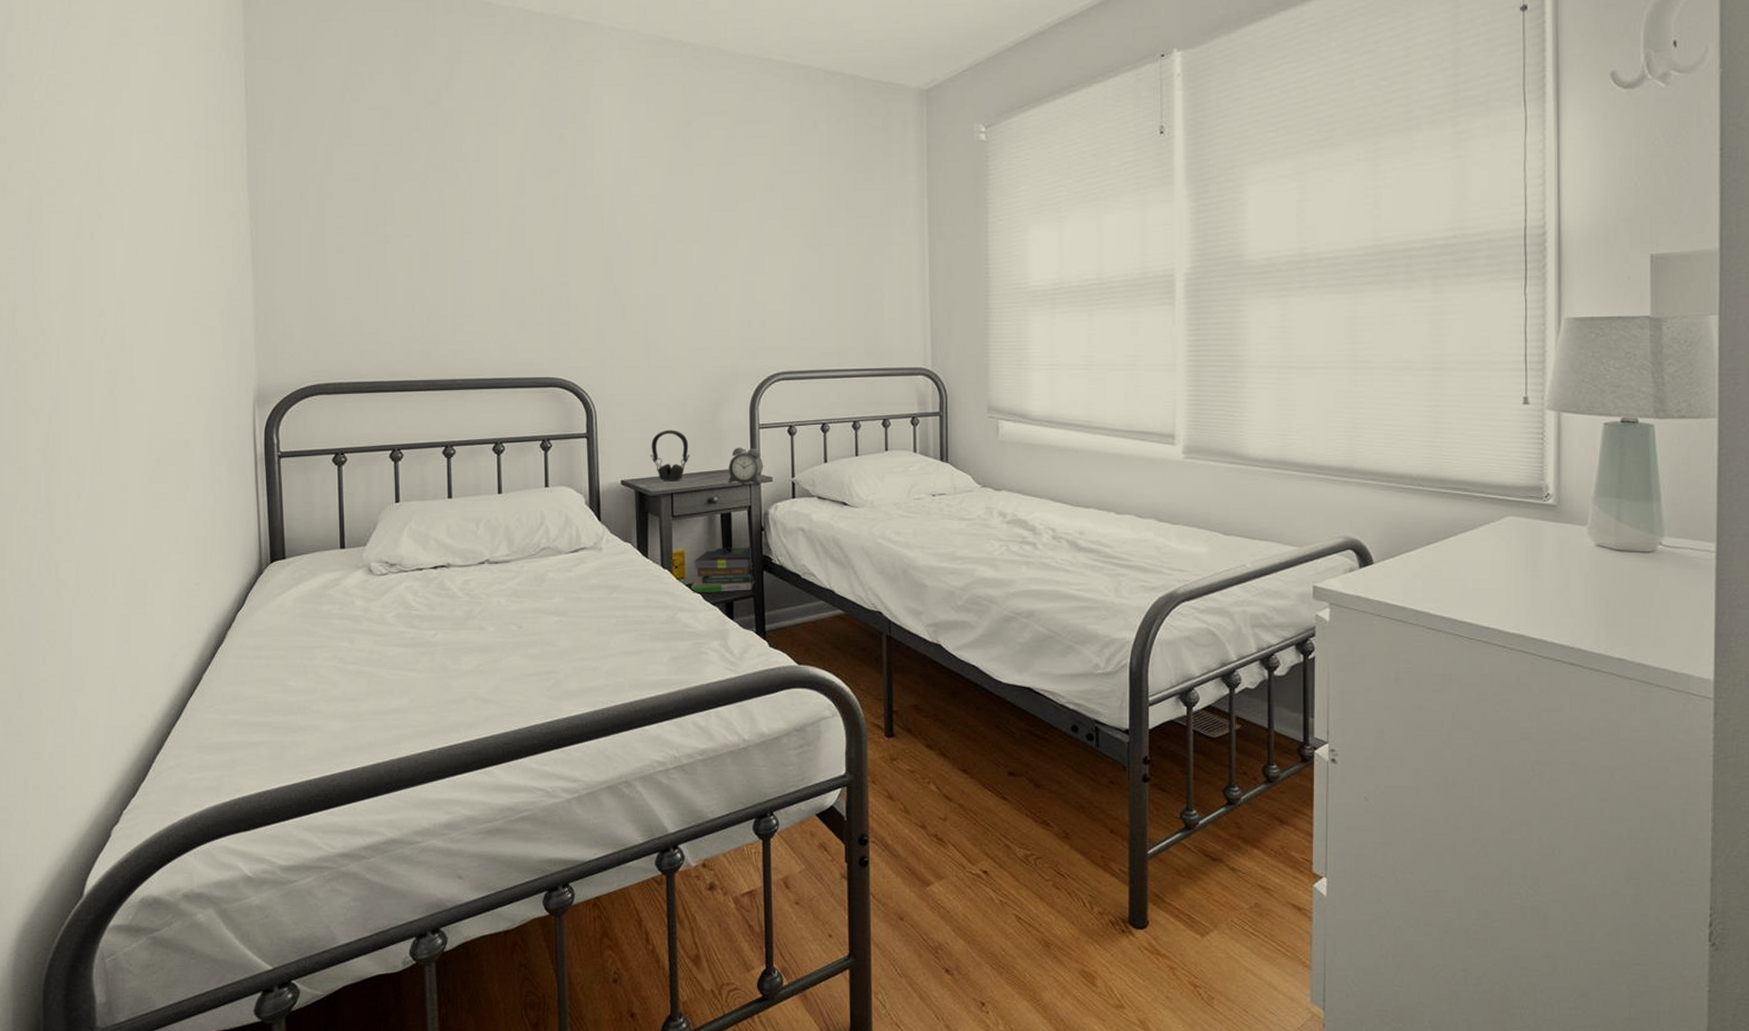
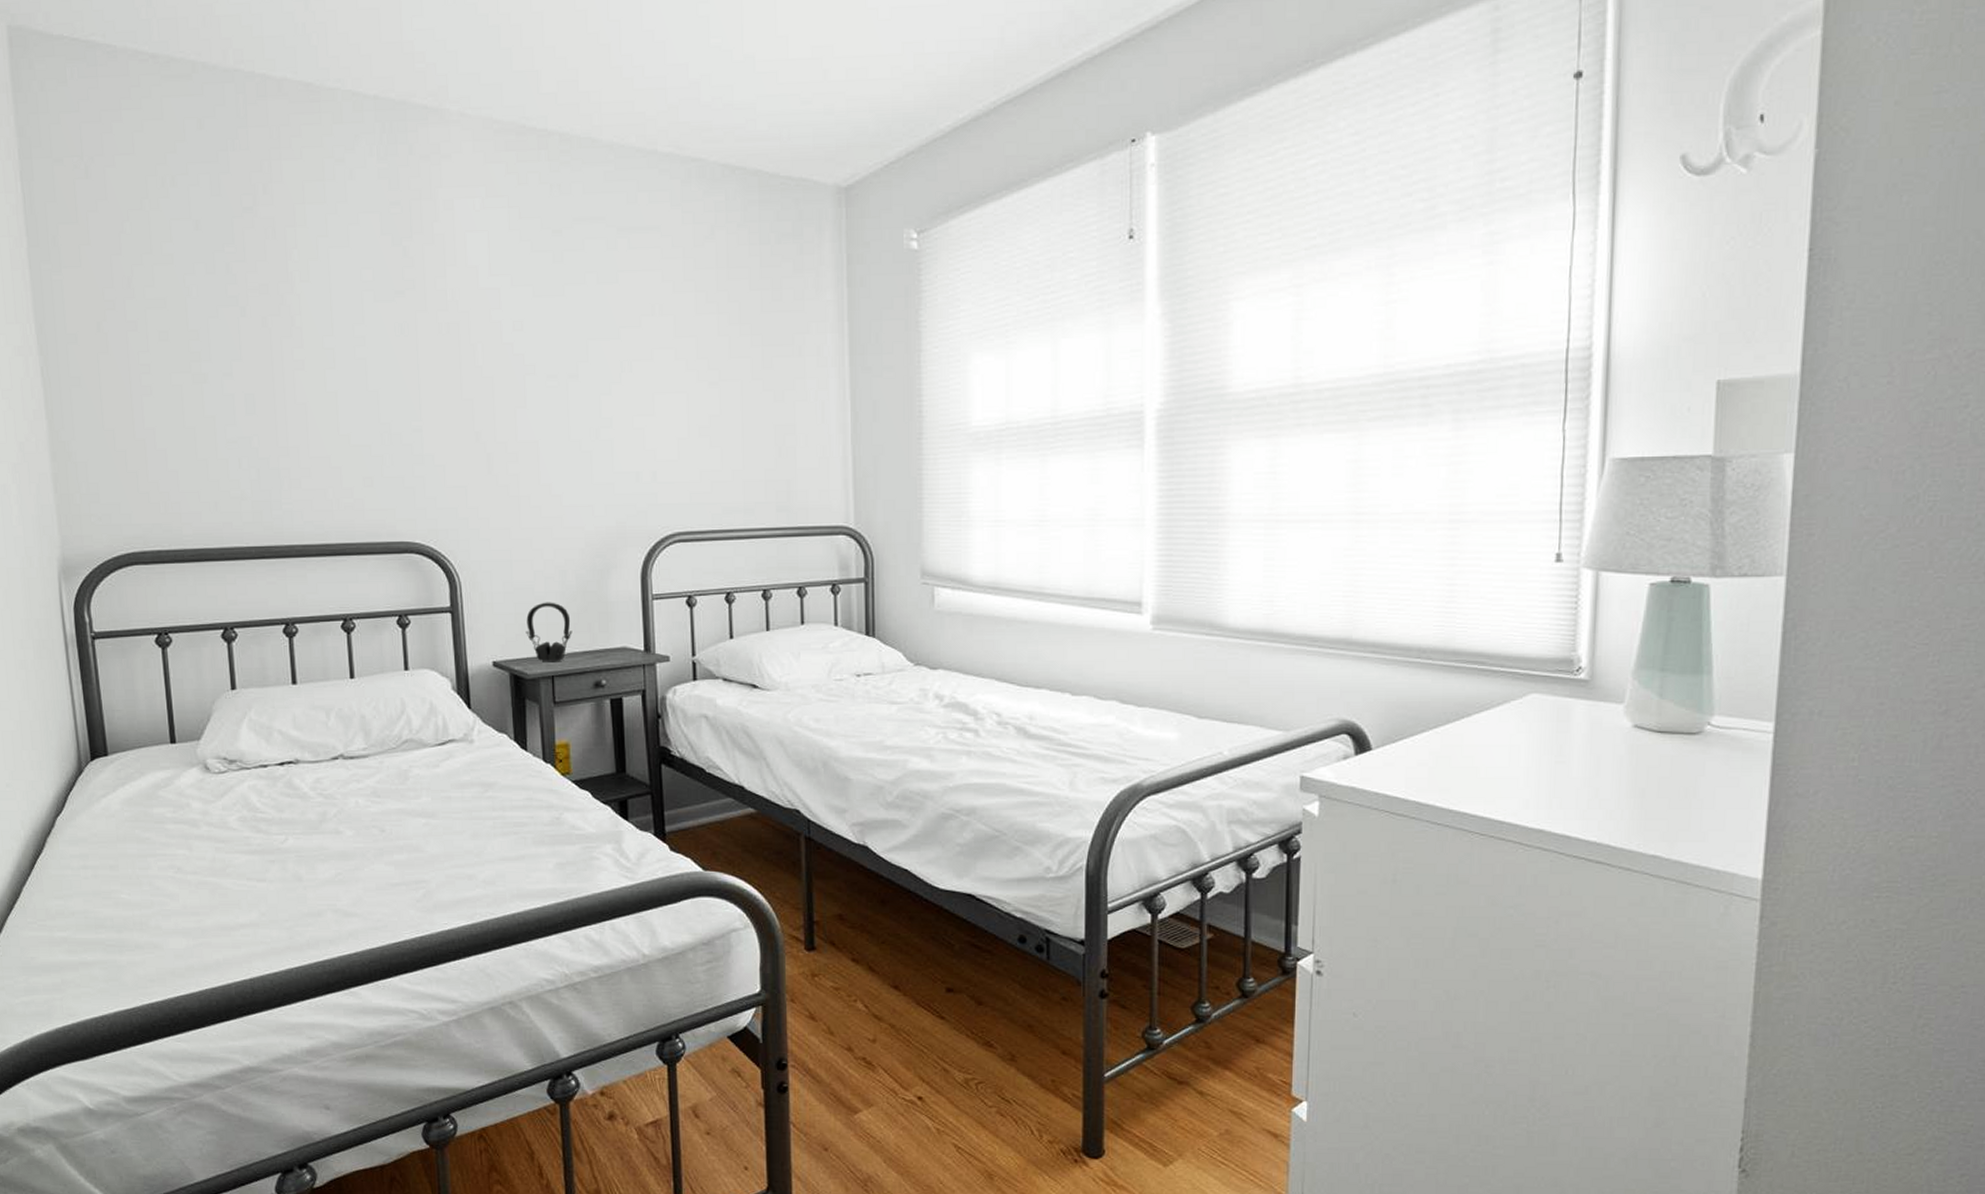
books: present [691,547,756,593] -> none [578,738,653,791]
alarm clock: present [728,447,764,485] -> none [617,622,659,665]

